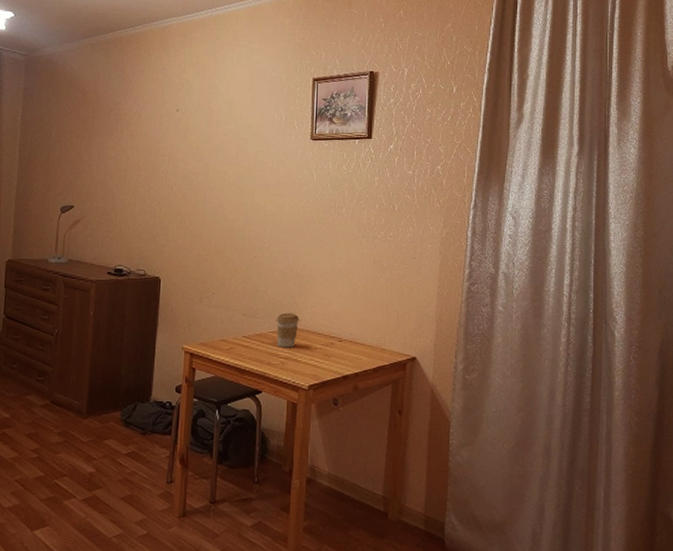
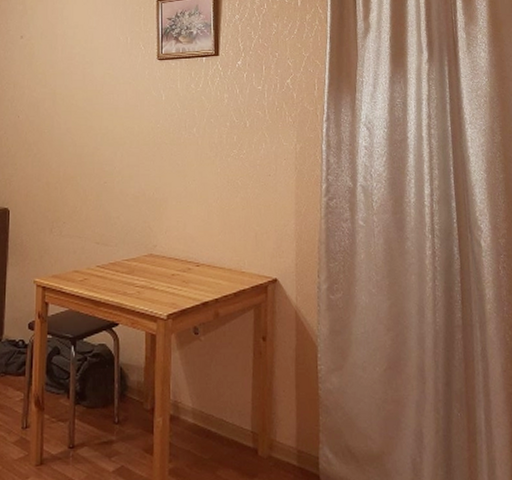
coffee cup: present [276,313,300,348] -> none [130,238,154,276]

